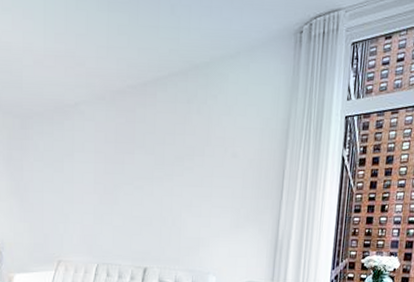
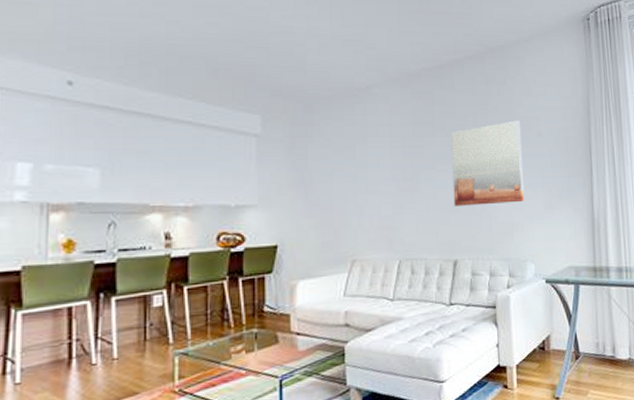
wall art: none [147,140,216,221] -> present [451,120,525,206]

